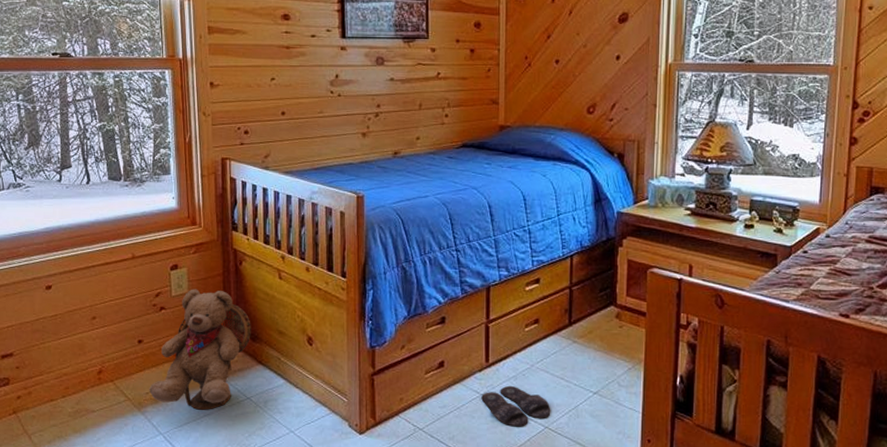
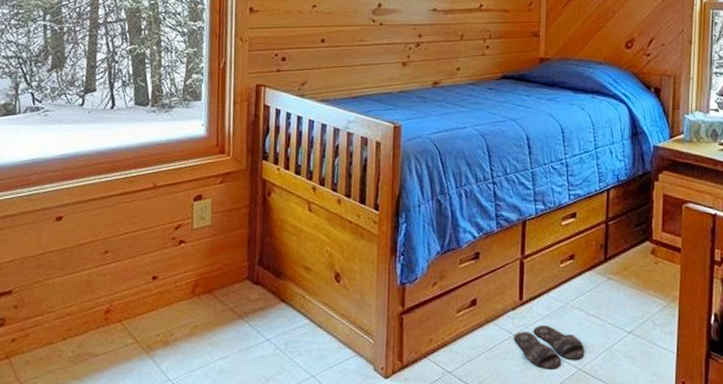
teddy bear: present [149,289,251,410] -> none [160,221,276,353]

